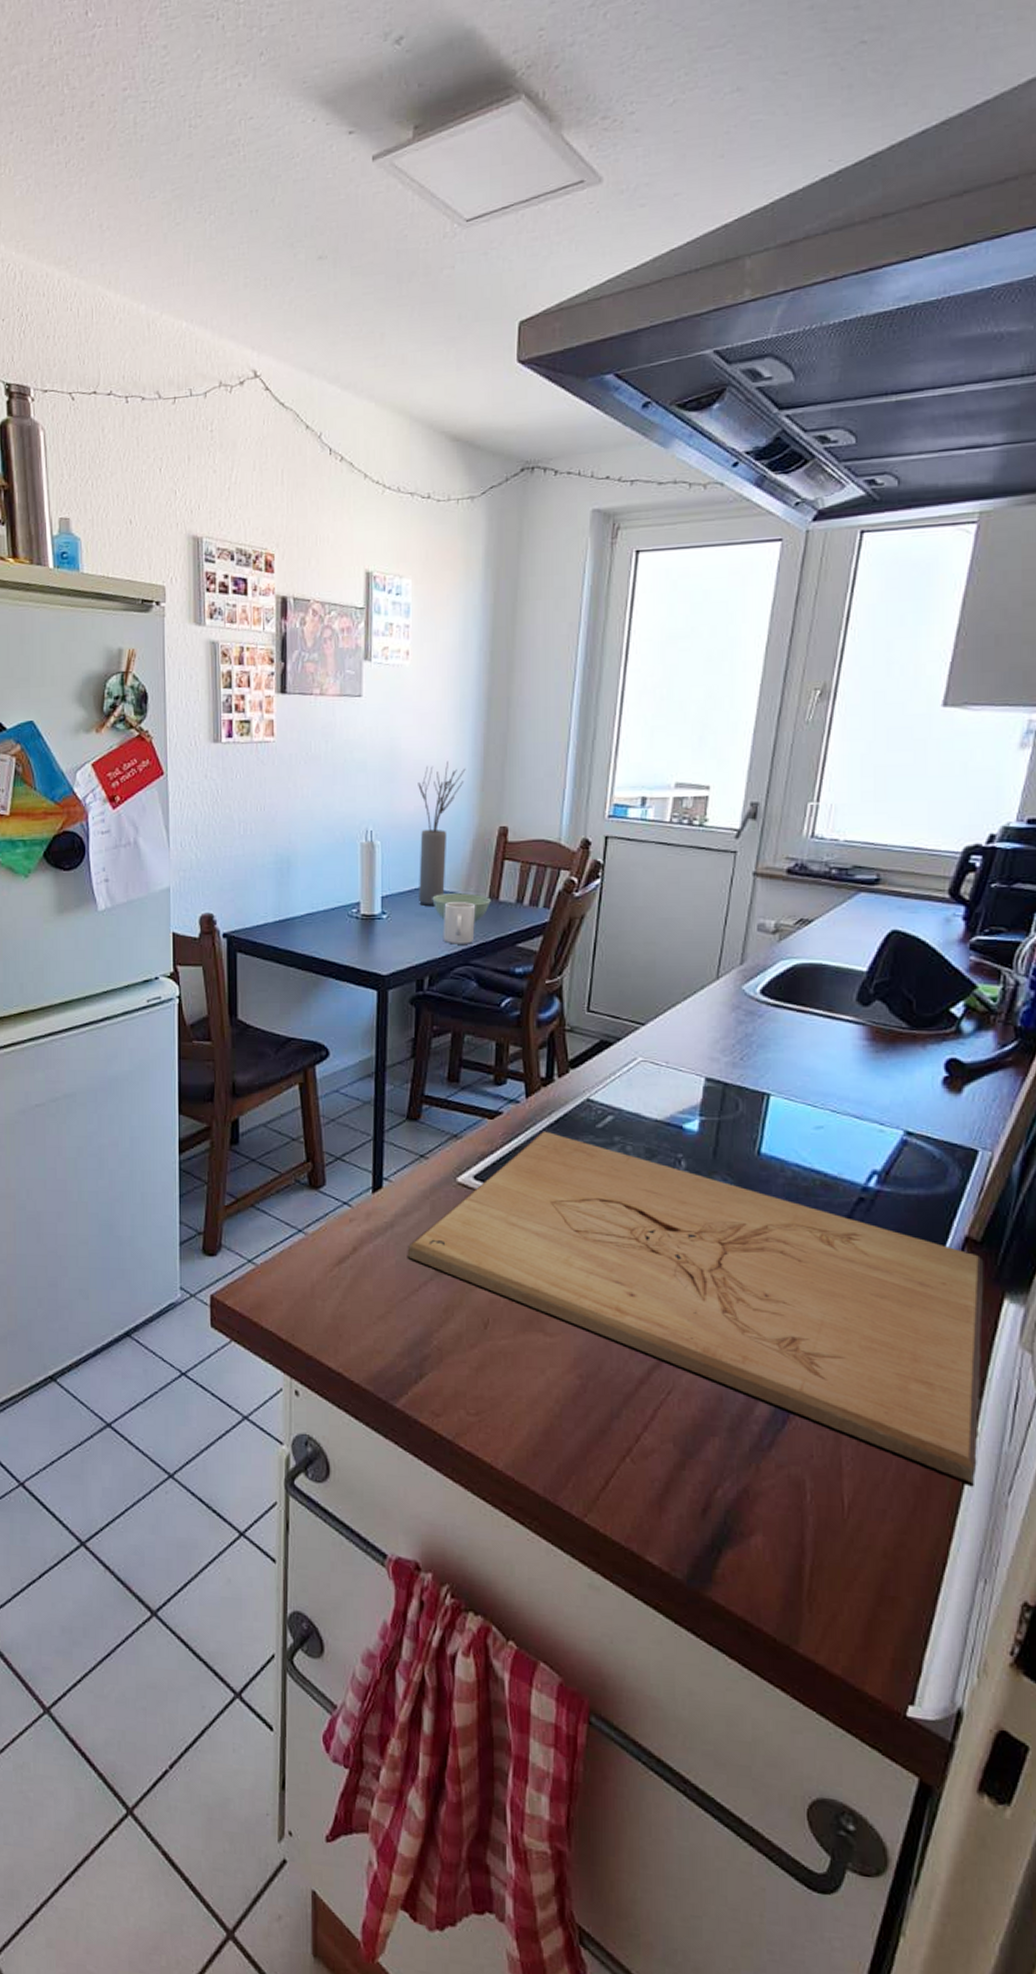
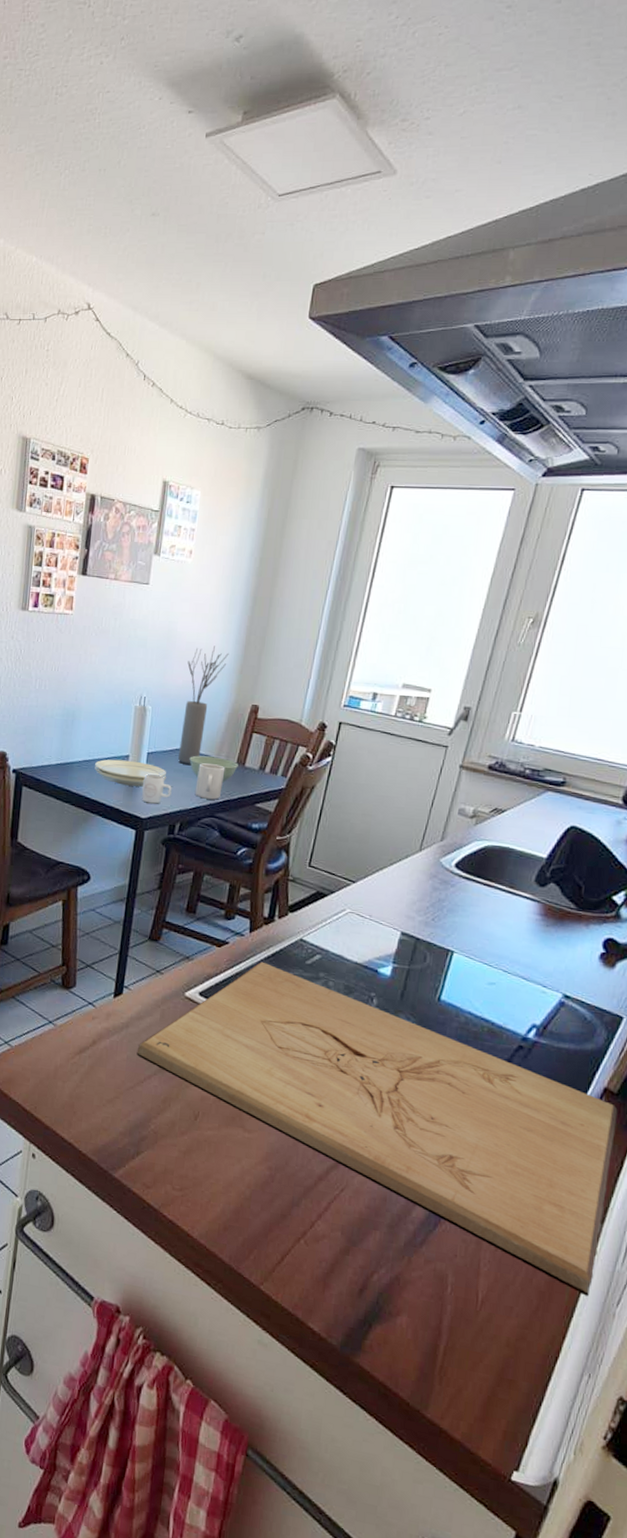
plate: none [320,908,408,938] -> present [95,759,167,787]
mug: none [380,922,415,957] -> present [142,774,172,804]

